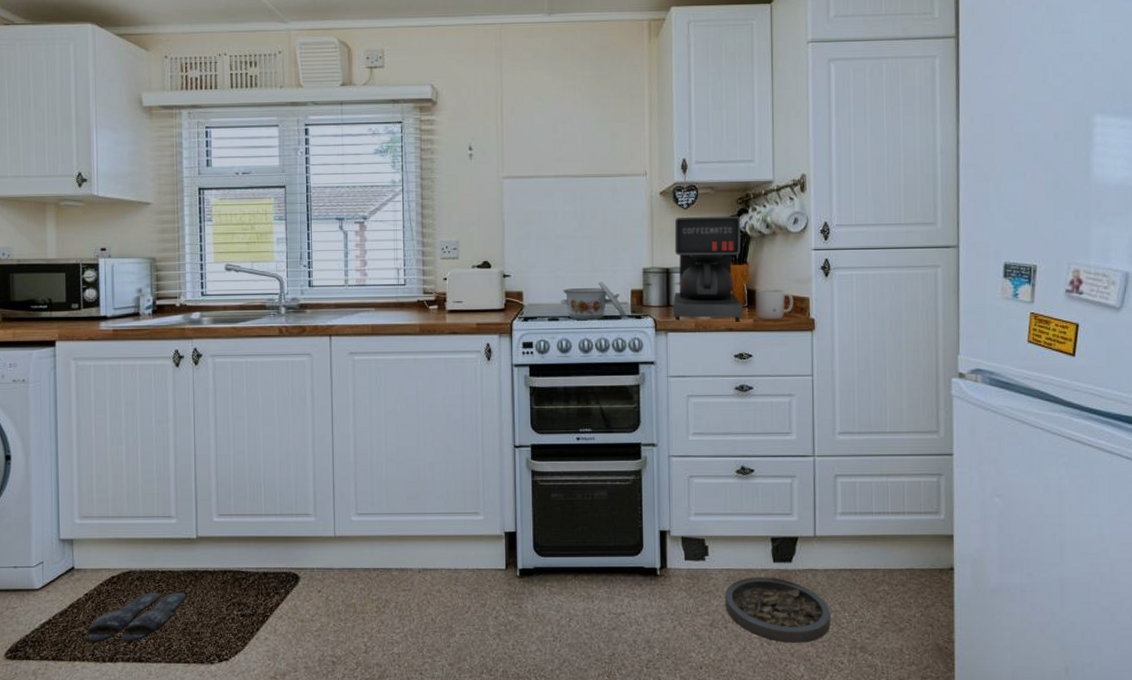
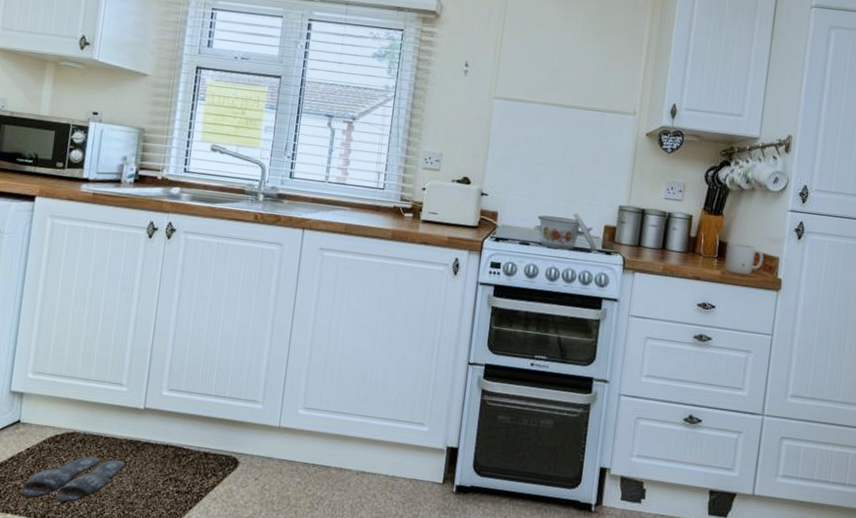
coffee maker: present [673,215,743,321] -> none [643,160,723,271]

